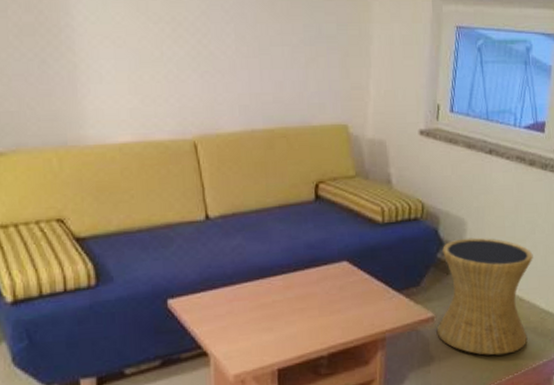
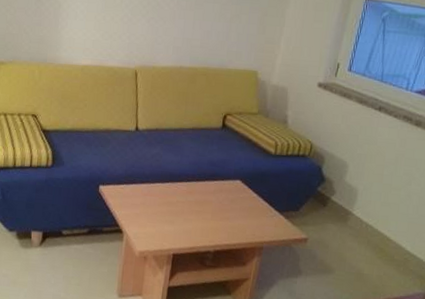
side table: present [436,237,533,356] -> none [307,178,406,283]

